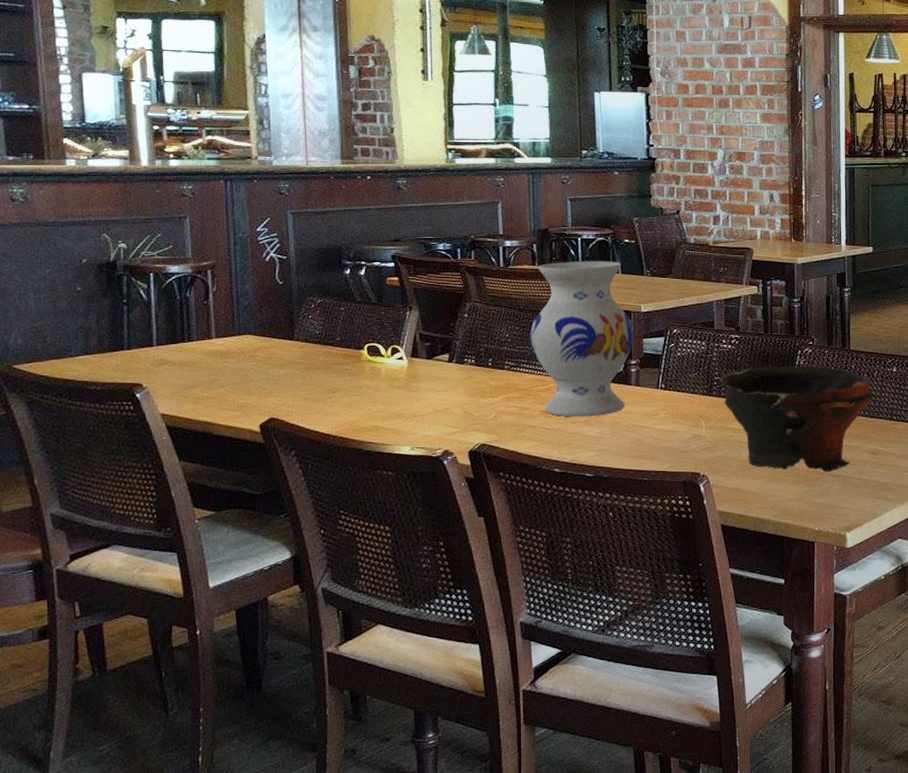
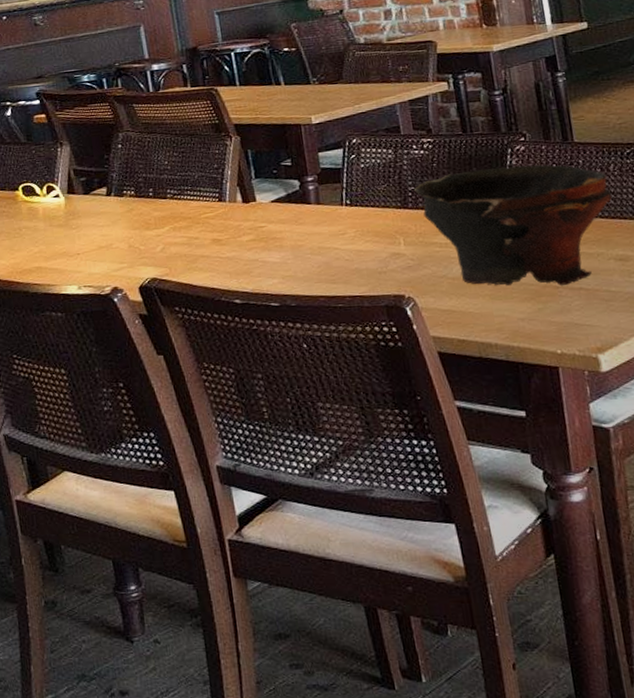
vase: present [529,261,634,417] -> none [190,73,308,244]

